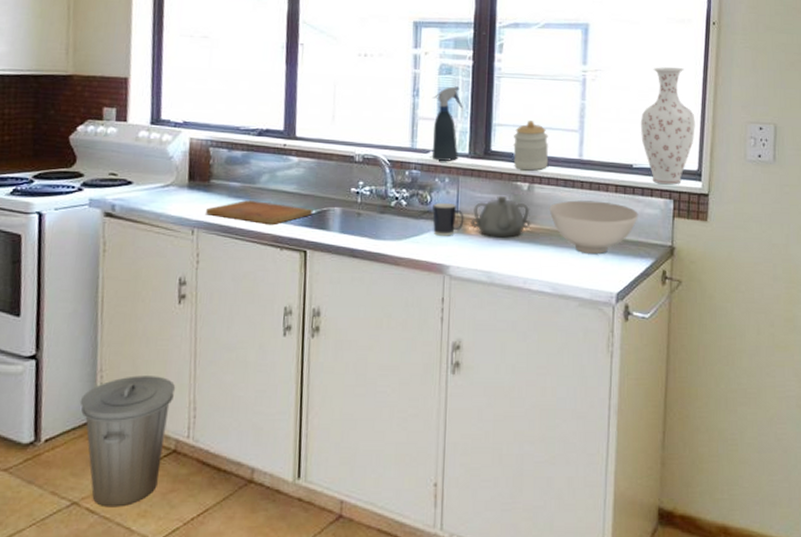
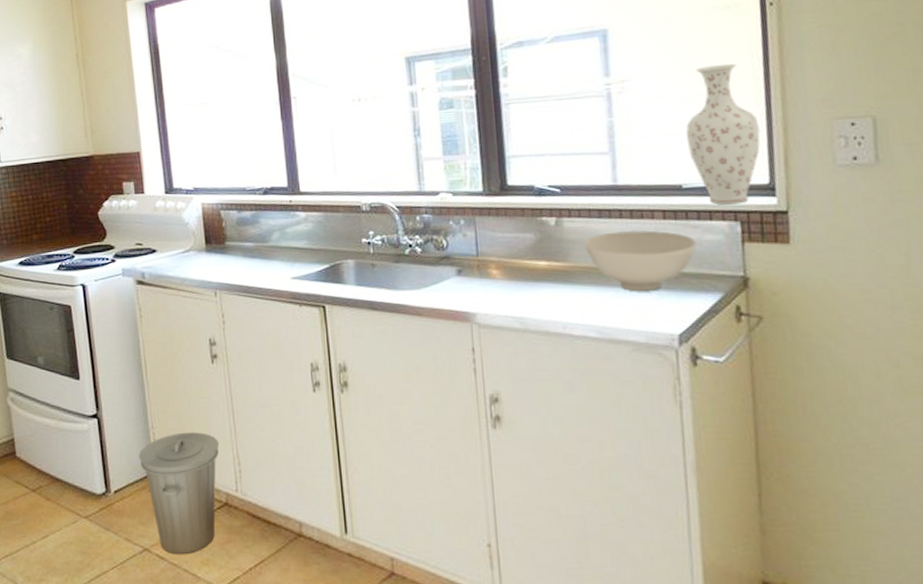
cutting board: present [206,199,313,224] -> none [225,258,327,282]
spray bottle: present [431,86,463,161] -> none [435,120,472,202]
mug: present [432,202,464,236] -> none [450,245,487,282]
teapot: present [470,195,531,238] -> none [494,233,564,280]
jar: present [513,121,549,171] -> none [532,148,577,204]

